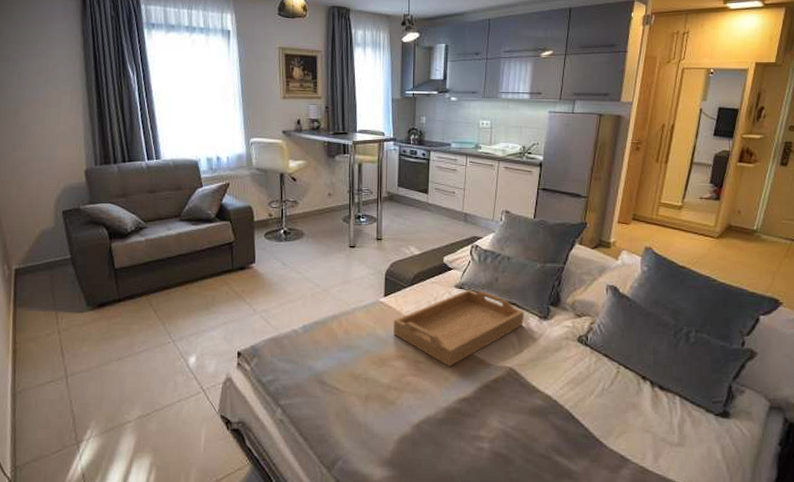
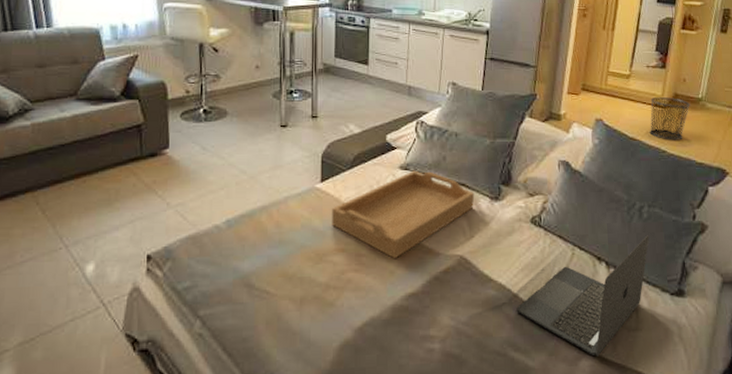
laptop: none [561,358,695,467] -> present [516,235,649,356]
waste bin: none [700,227,745,270] -> present [649,96,691,140]

